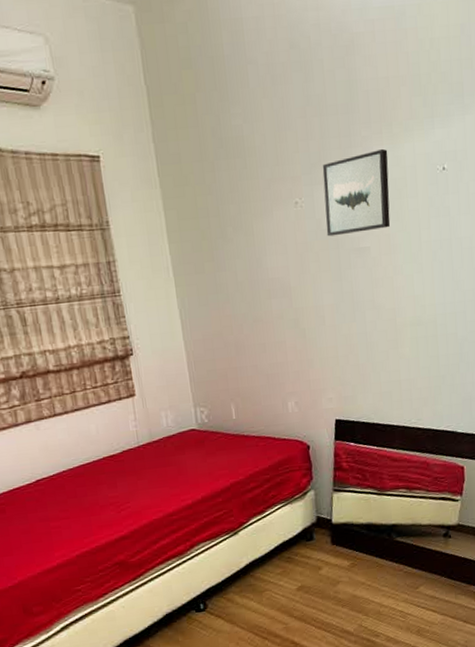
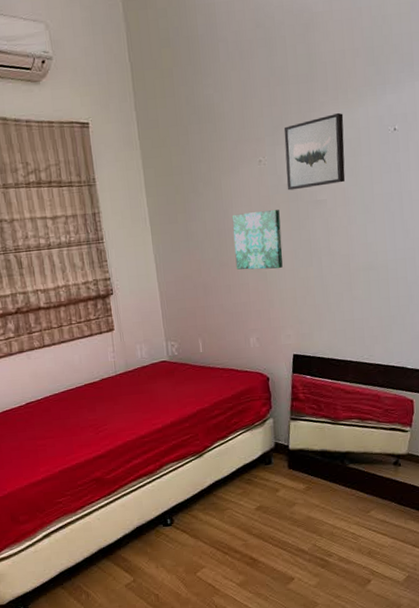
wall art: none [266,258,323,326] -> present [232,210,283,270]

